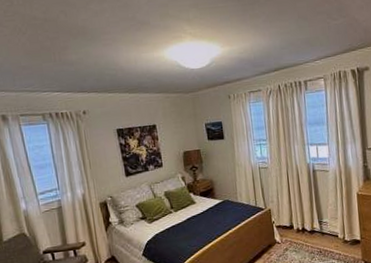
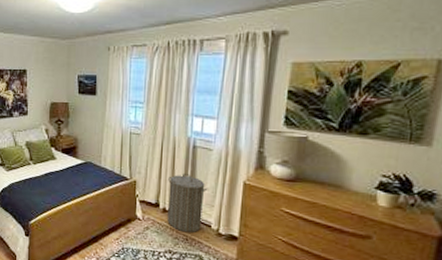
laundry hamper: none [297,194,331,246] -> present [167,173,208,233]

